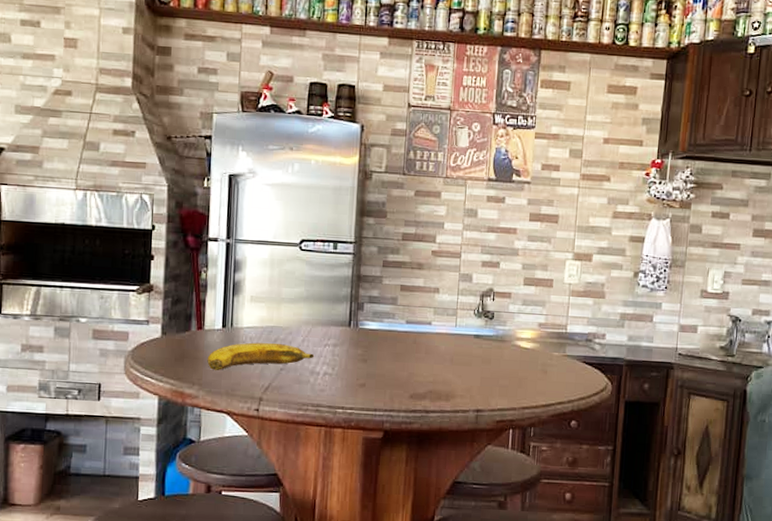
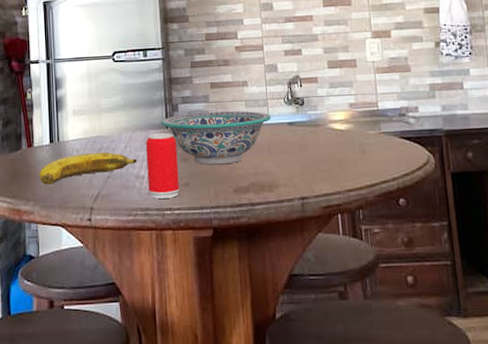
beverage can: none [322,330,358,397] -> present [146,132,180,199]
decorative bowl: none [343,314,459,370] -> present [160,111,272,165]

